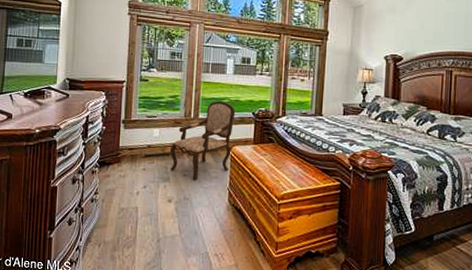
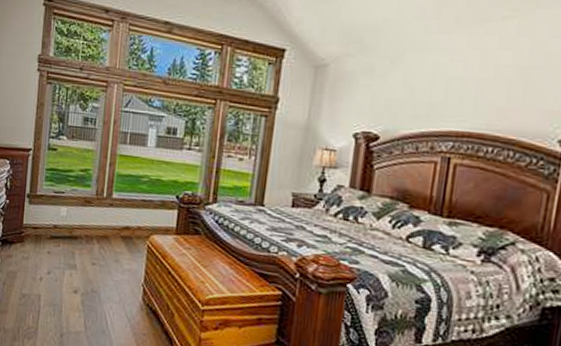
armchair: present [170,101,235,181] -> none [77,179,156,272]

